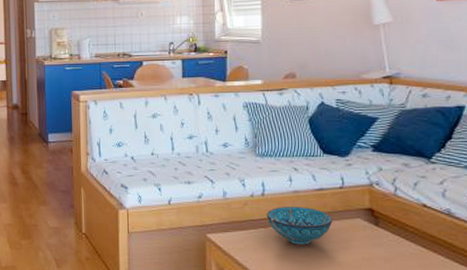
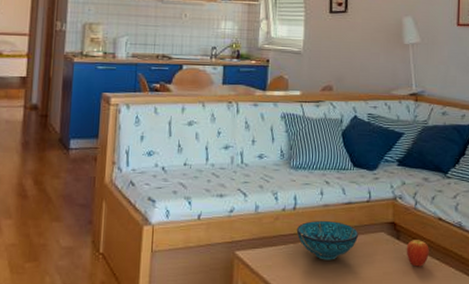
fruit: none [386,226,413,254] -> present [406,240,429,267]

